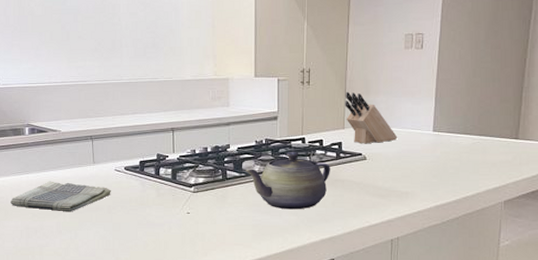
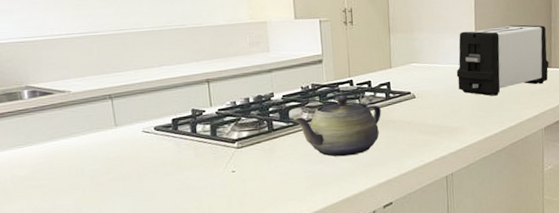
dish towel: present [10,181,111,212] -> none [10,150,140,187]
knife block: present [345,91,398,144] -> none [389,30,444,83]
toaster: none [411,92,516,164] -> present [456,24,549,96]

